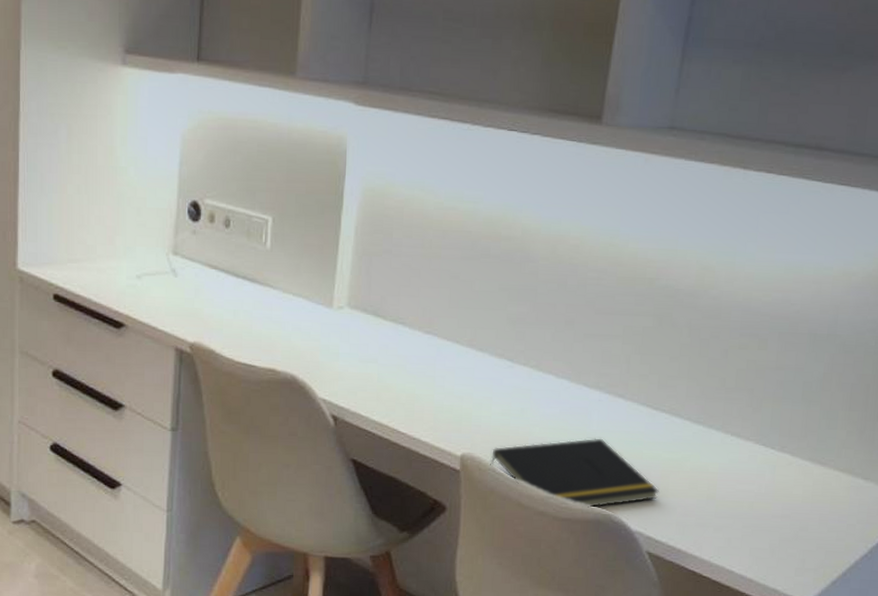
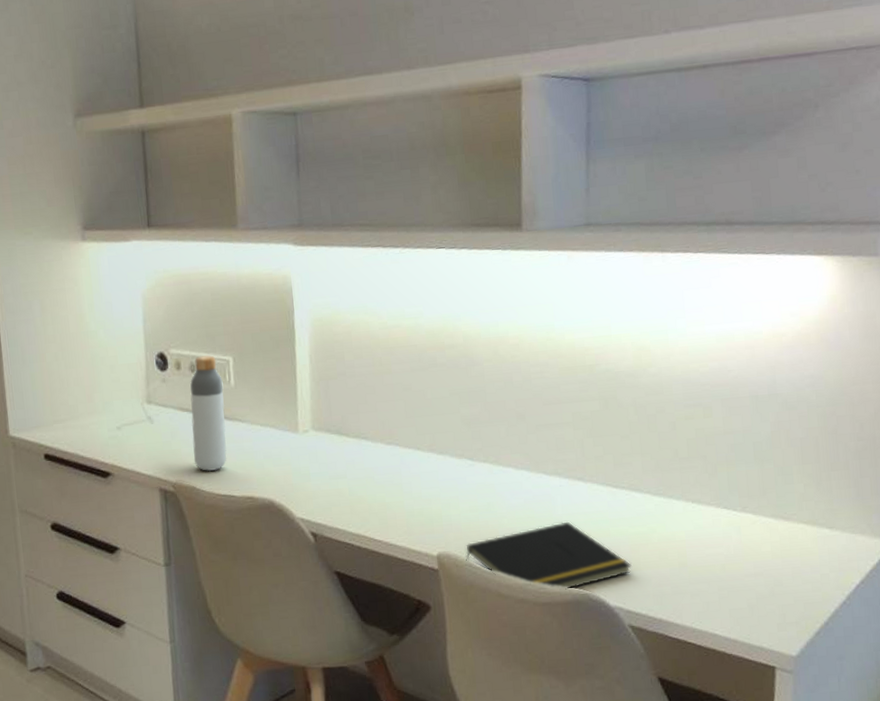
bottle: none [217,211,258,337] -> present [190,355,227,472]

